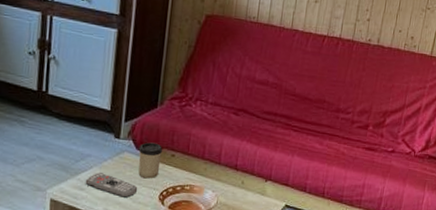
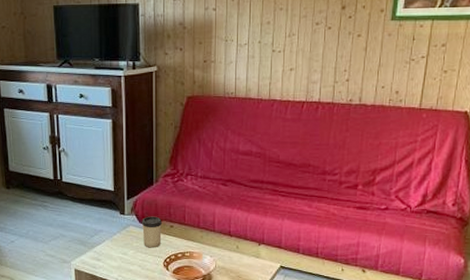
remote control: present [85,173,138,198] -> none [100,245,145,265]

